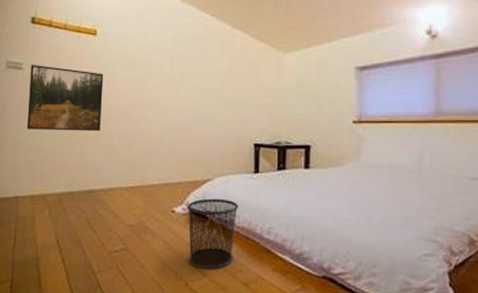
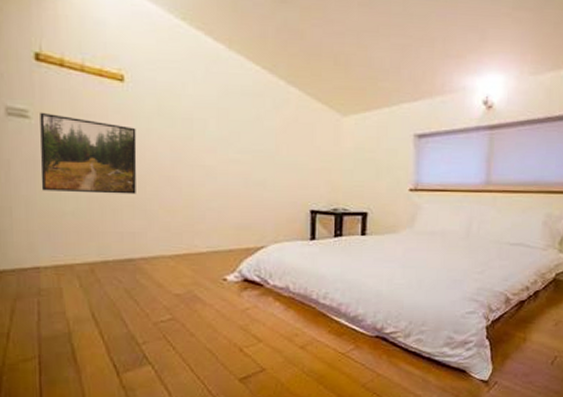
waste bin: present [188,198,239,270] -> none [240,266,295,336]

